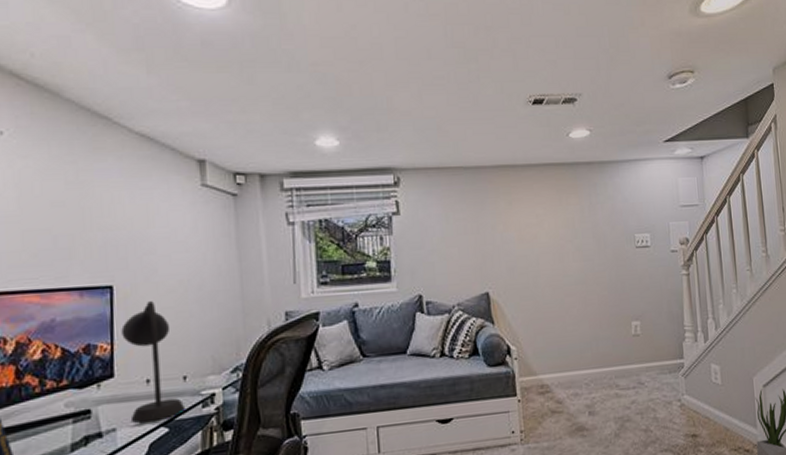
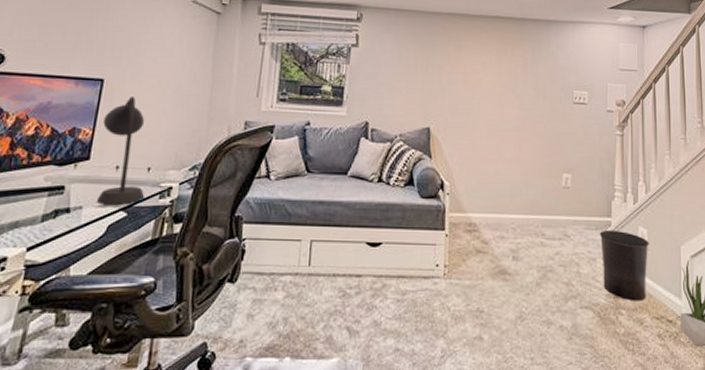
waste bin: none [673,370,723,437] -> present [599,229,649,301]

